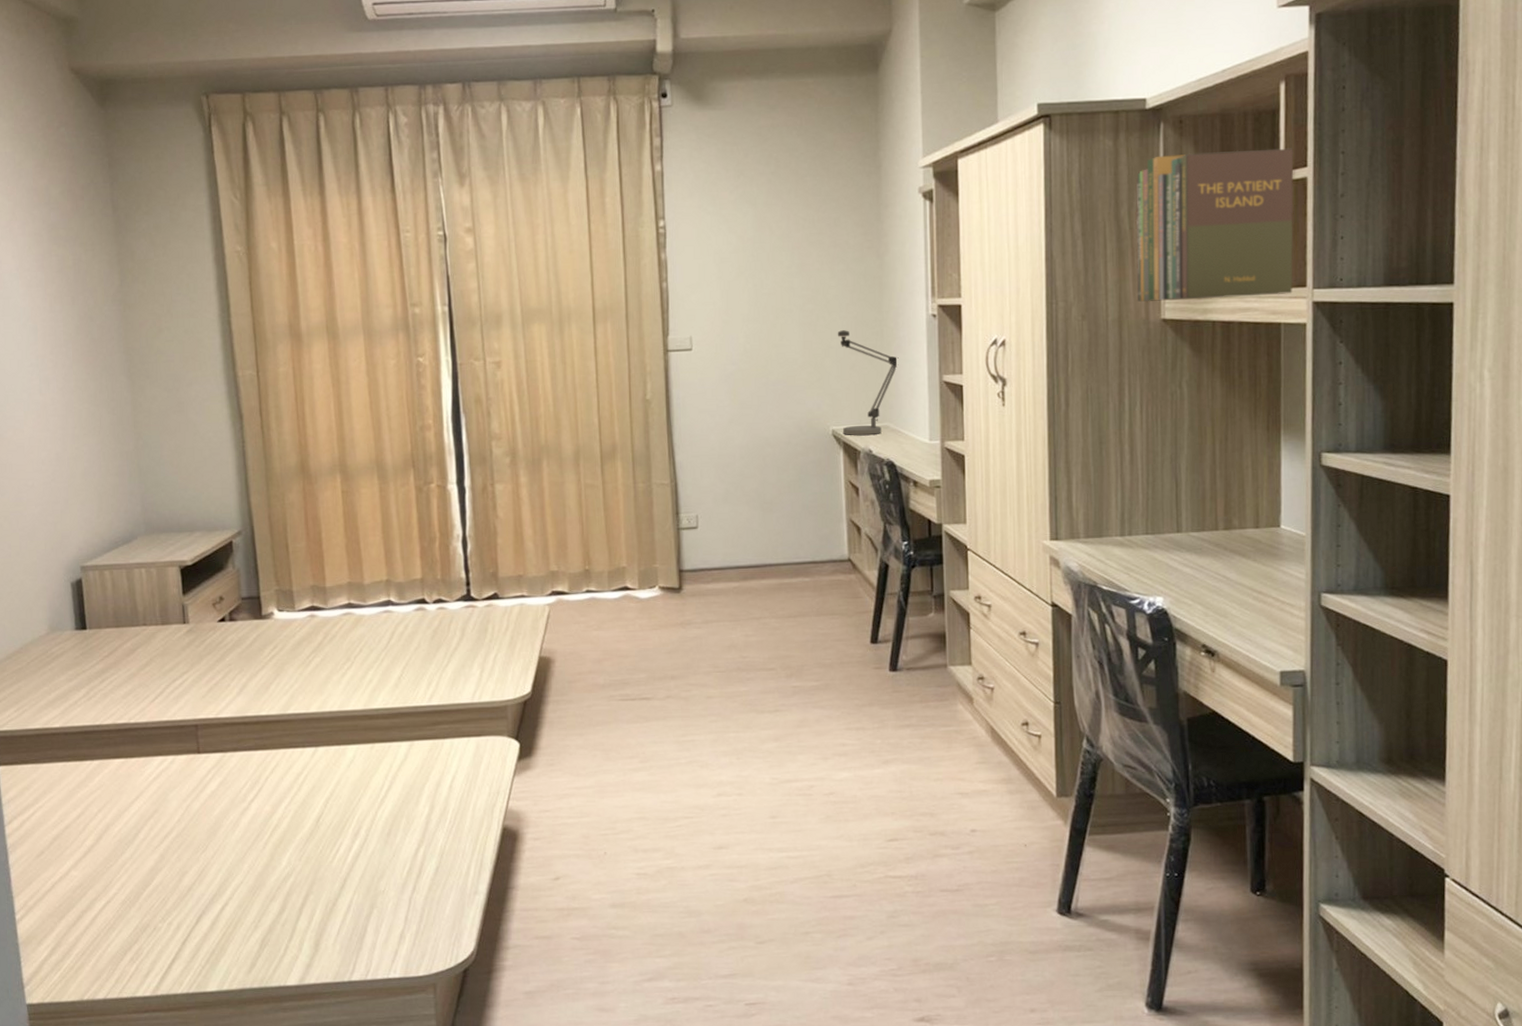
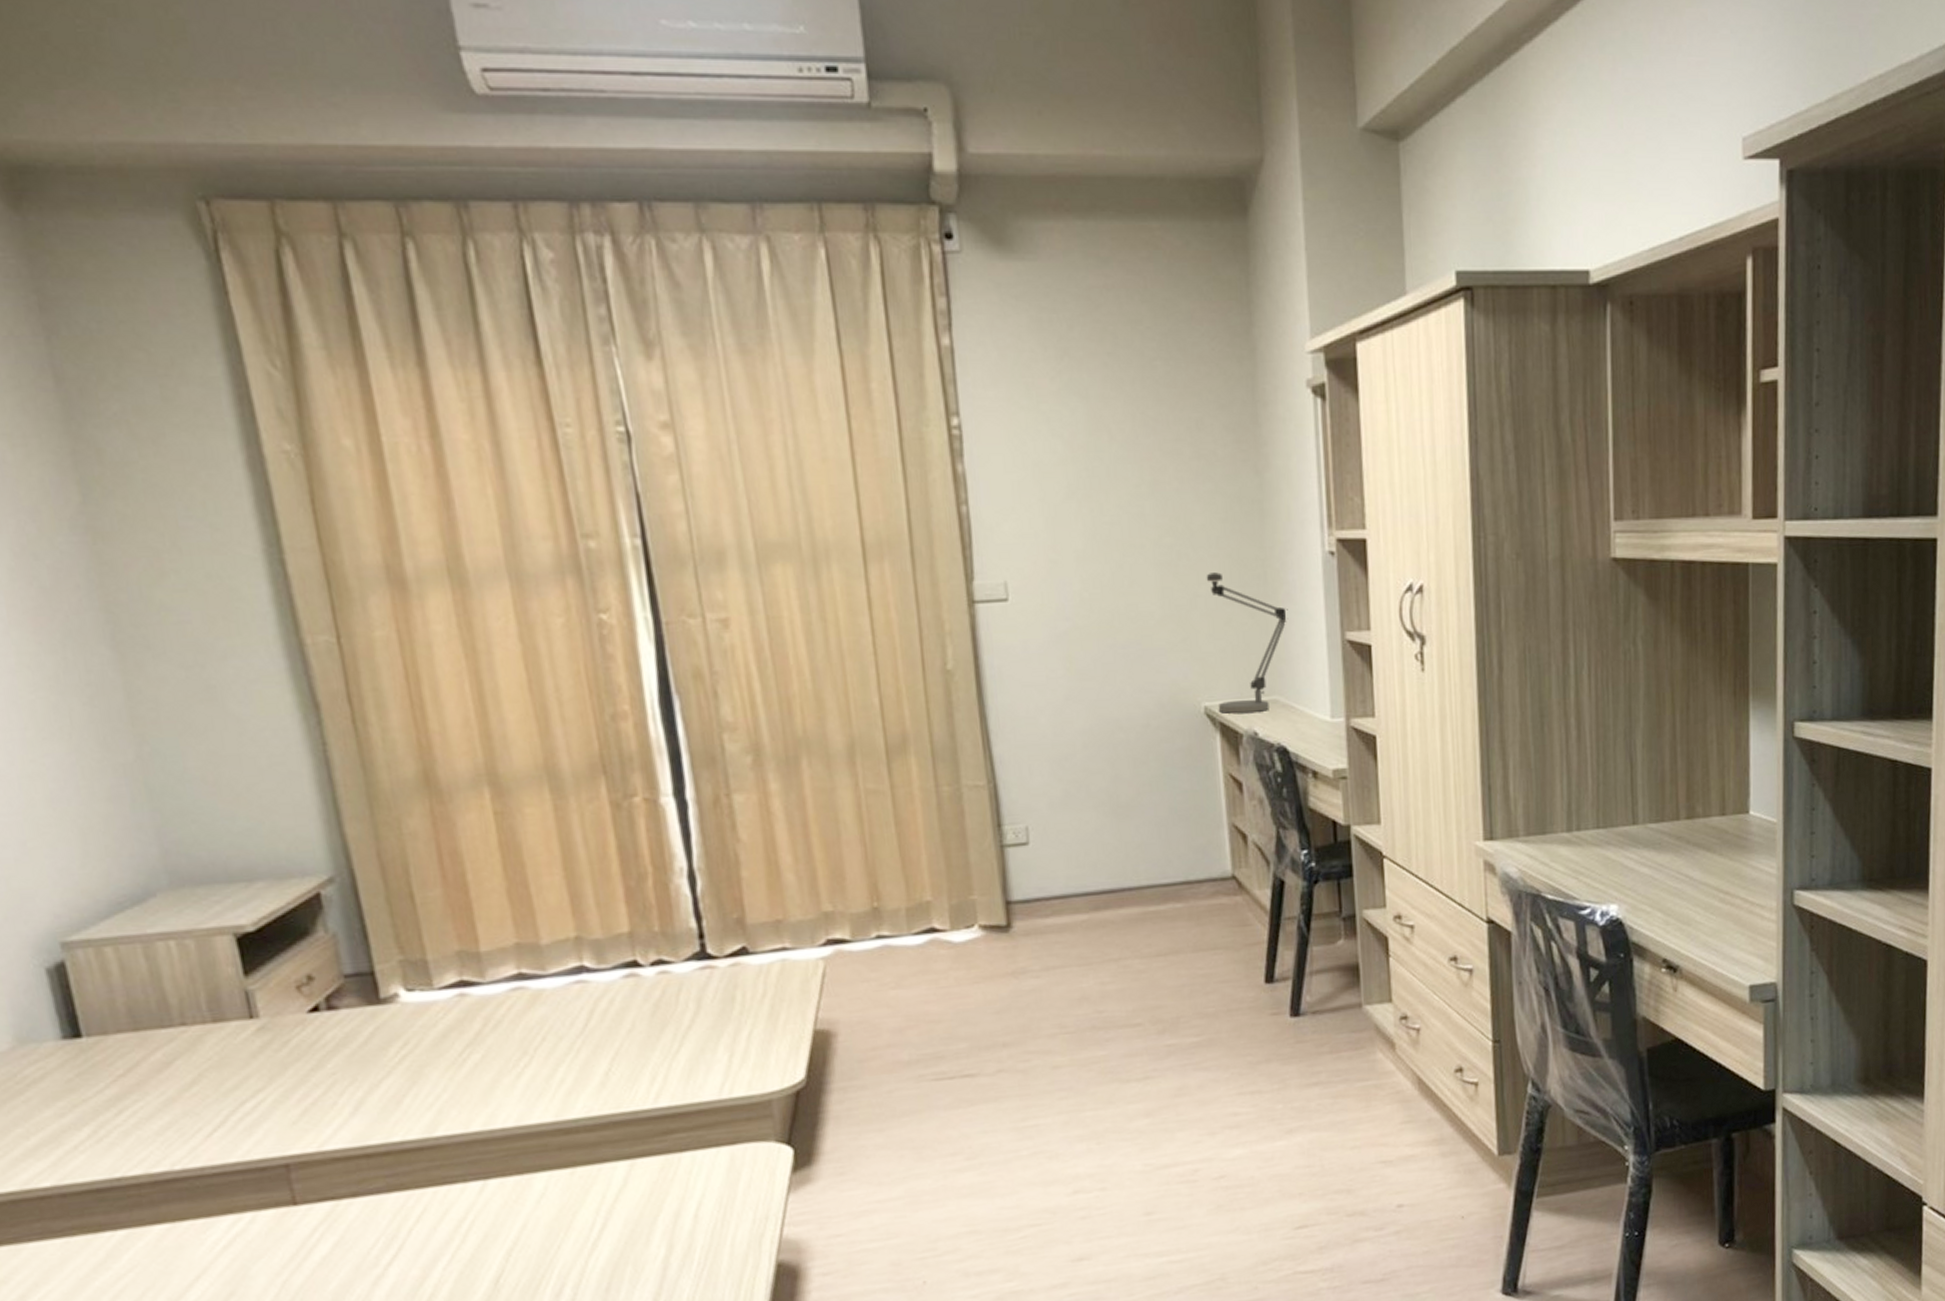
books: present [1135,148,1294,302] -> none [1578,342,1763,537]

